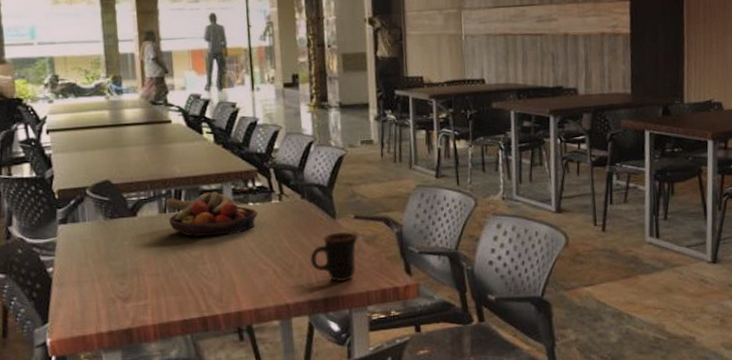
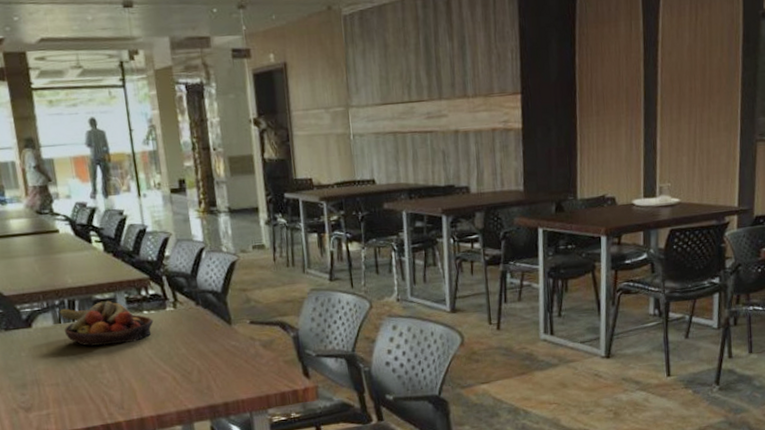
mug: present [310,232,358,282] -> none [208,337,255,386]

